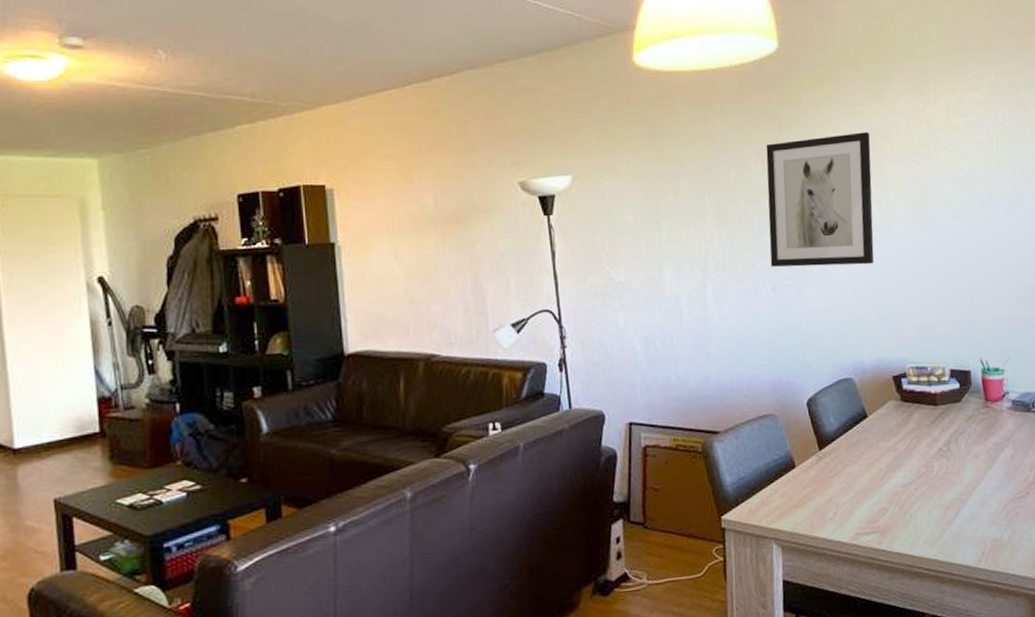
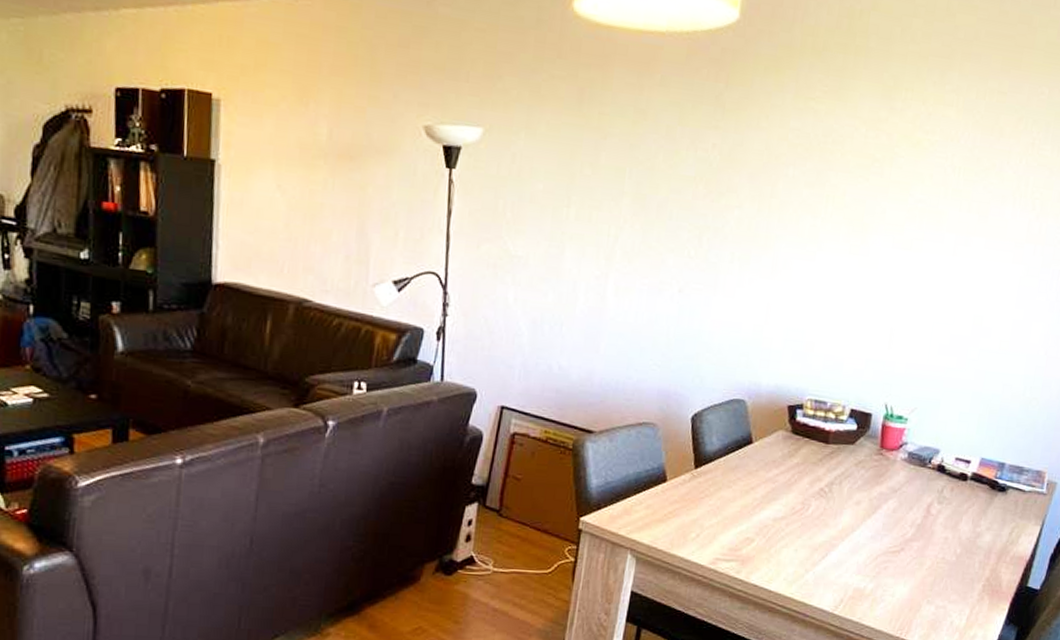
wall art: present [766,132,874,267] -> none [682,128,821,283]

